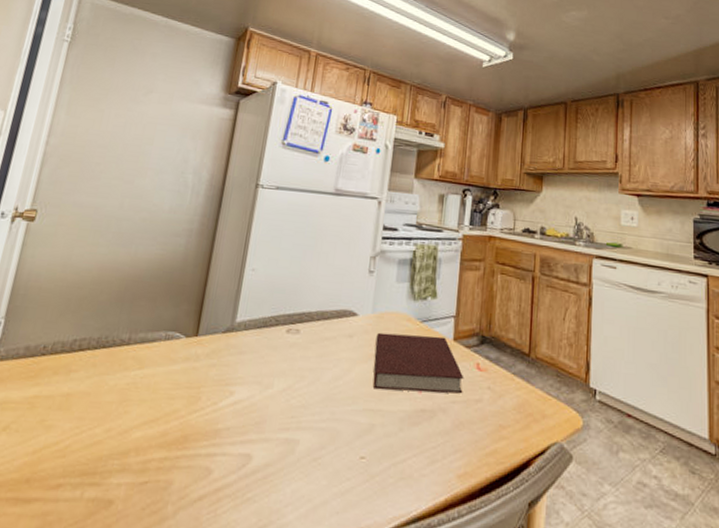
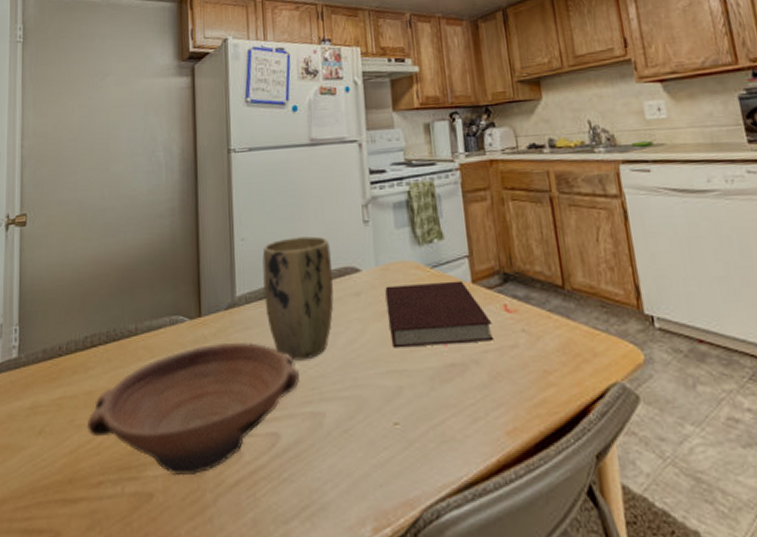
bowl: none [56,363,283,487] -> present [86,341,300,476]
plant pot: none [262,275,334,390] -> present [262,236,334,361]

